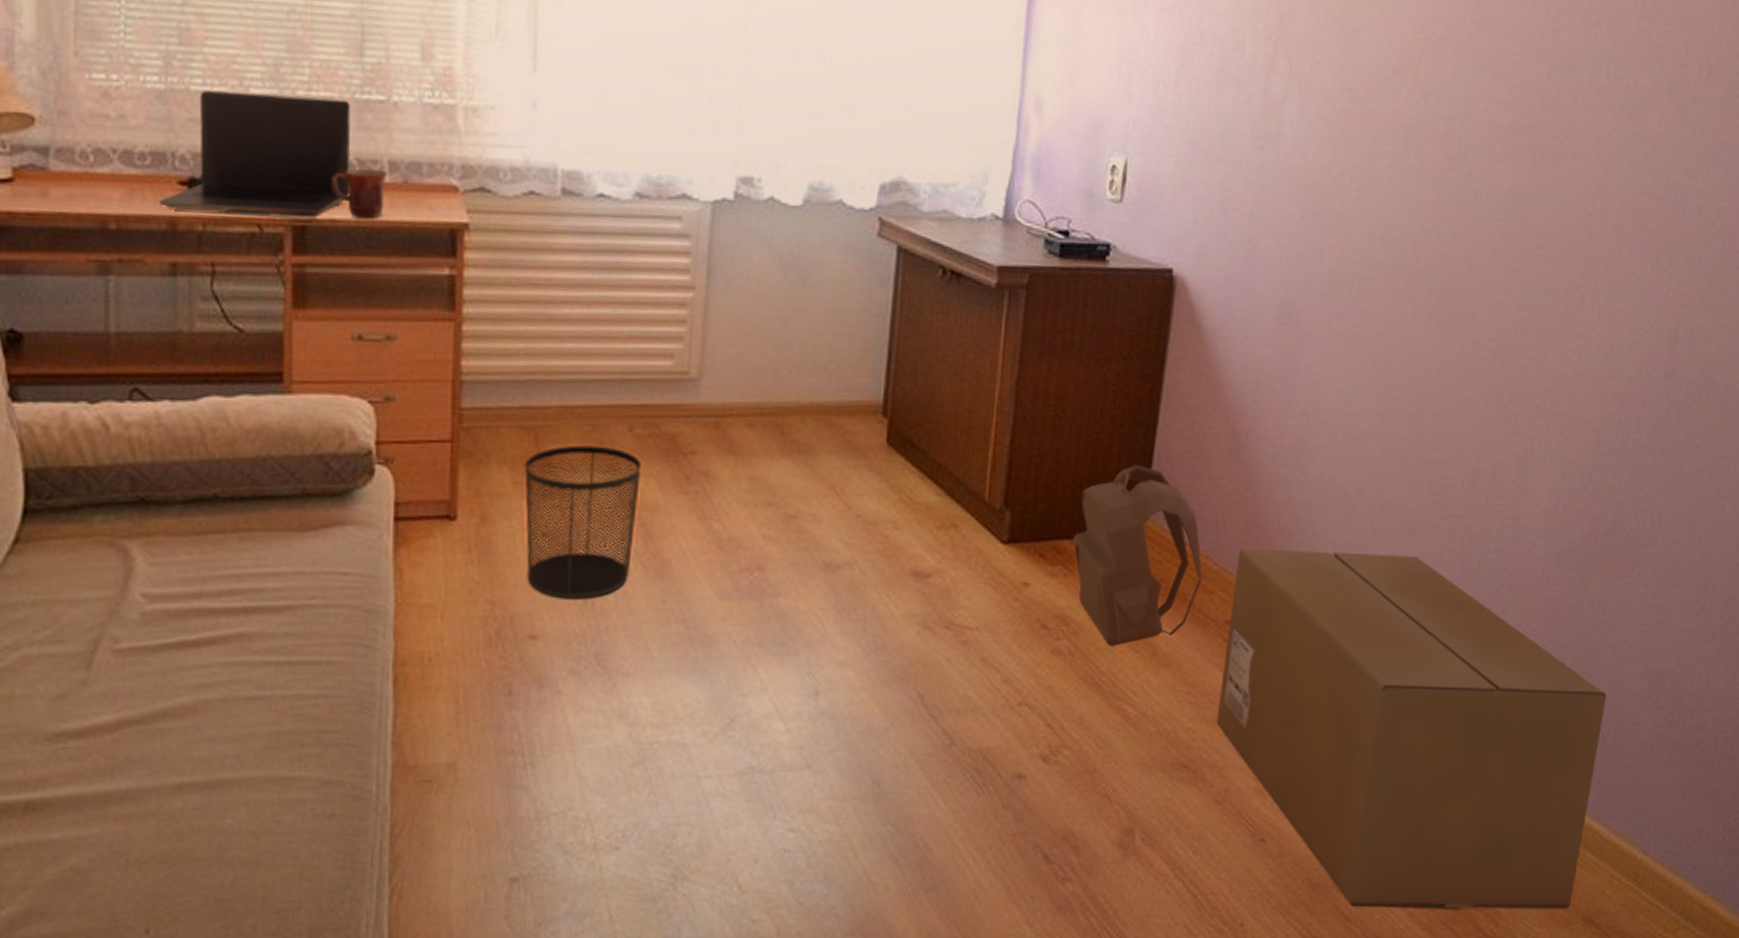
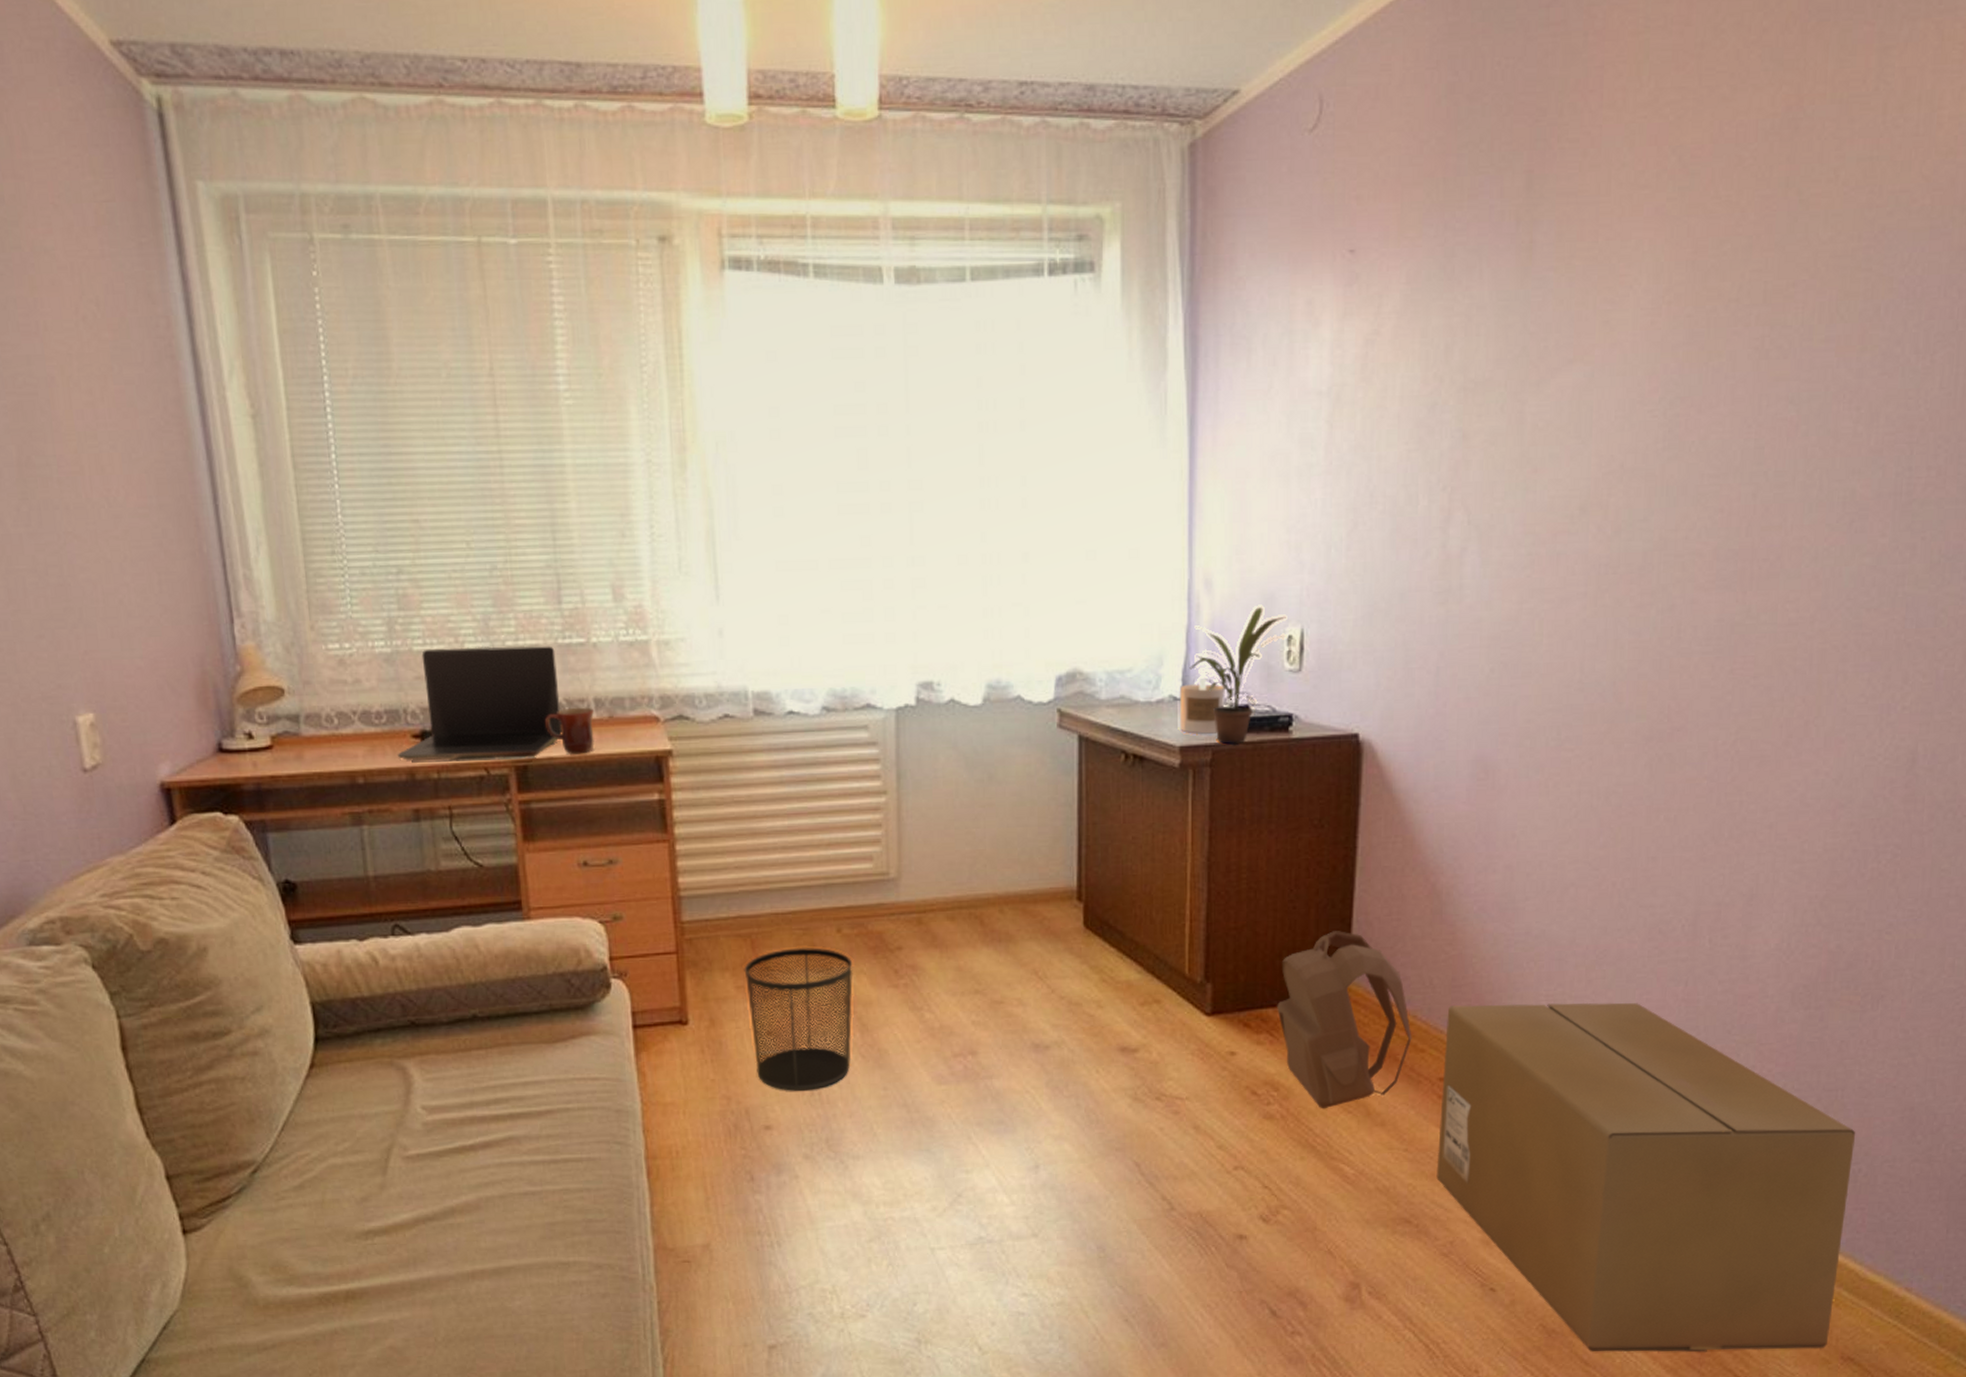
candle: none [999,200,1047,257] -> present [1179,678,1225,735]
potted plant: none [1013,134,1111,269] -> present [1189,607,1286,744]

